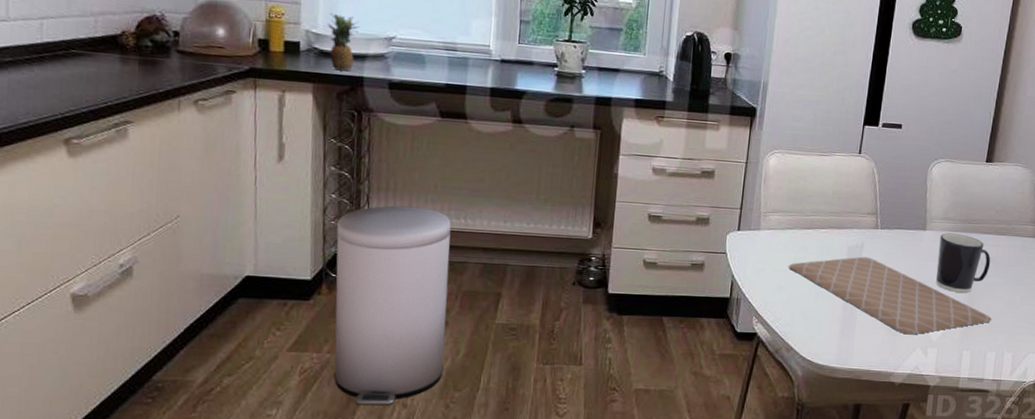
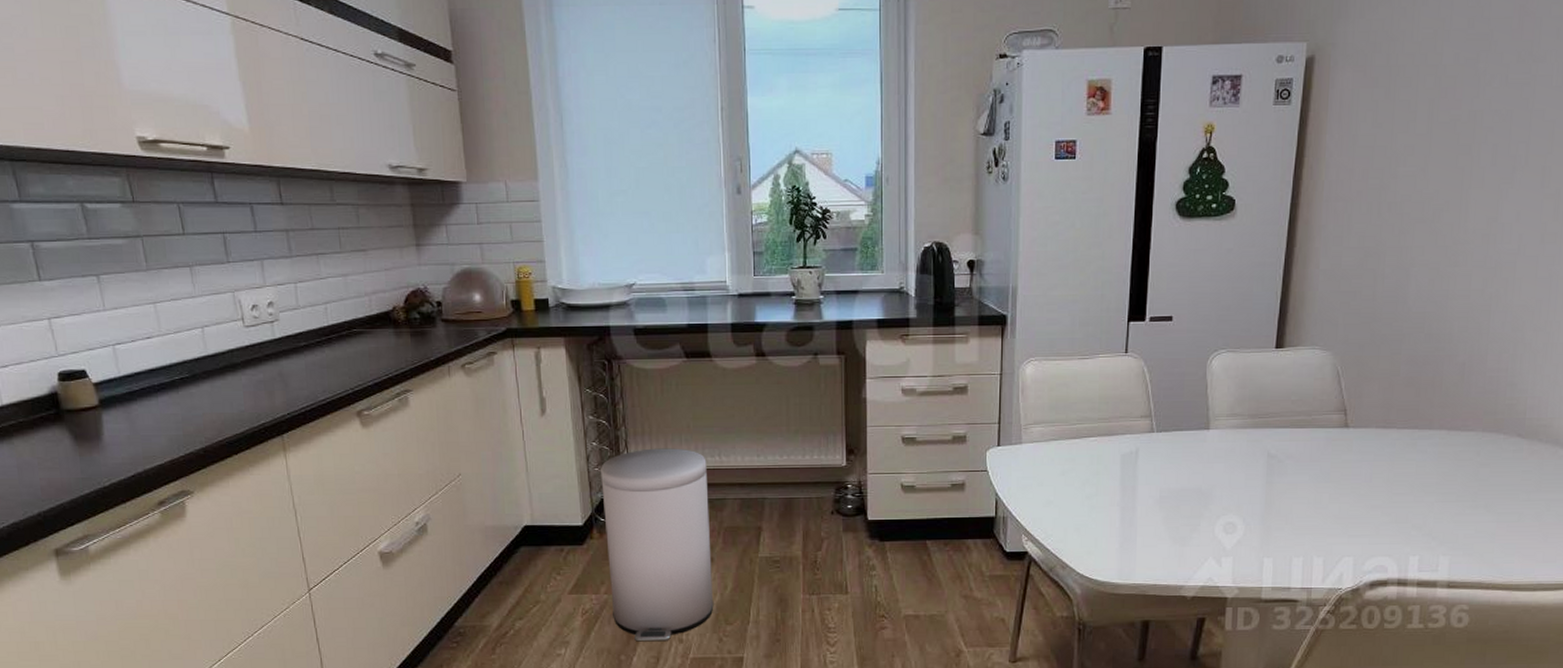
fruit: present [327,12,360,71] -> none [571,266,602,322]
placemat: present [789,256,992,335] -> none [1056,463,1296,544]
mug: present [935,233,991,293] -> none [1225,430,1290,495]

